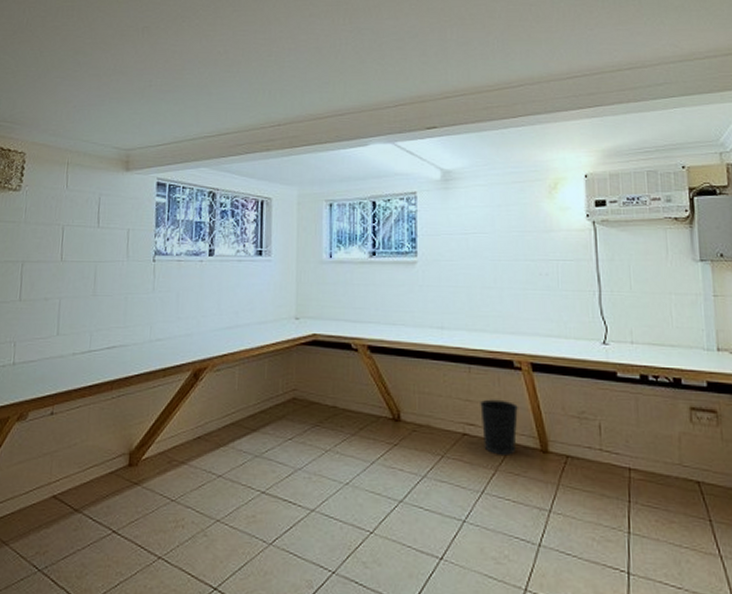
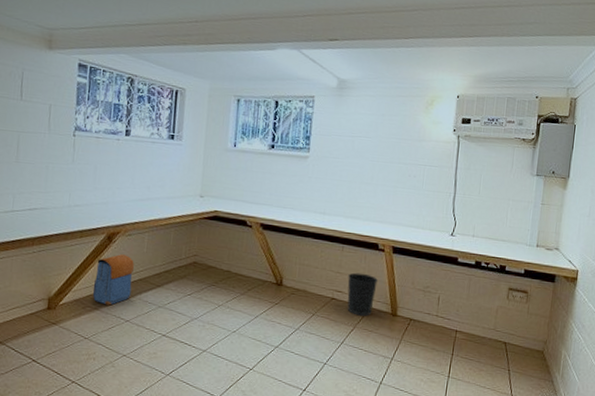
backpack: none [179,394,225,458] -> present [93,254,134,306]

